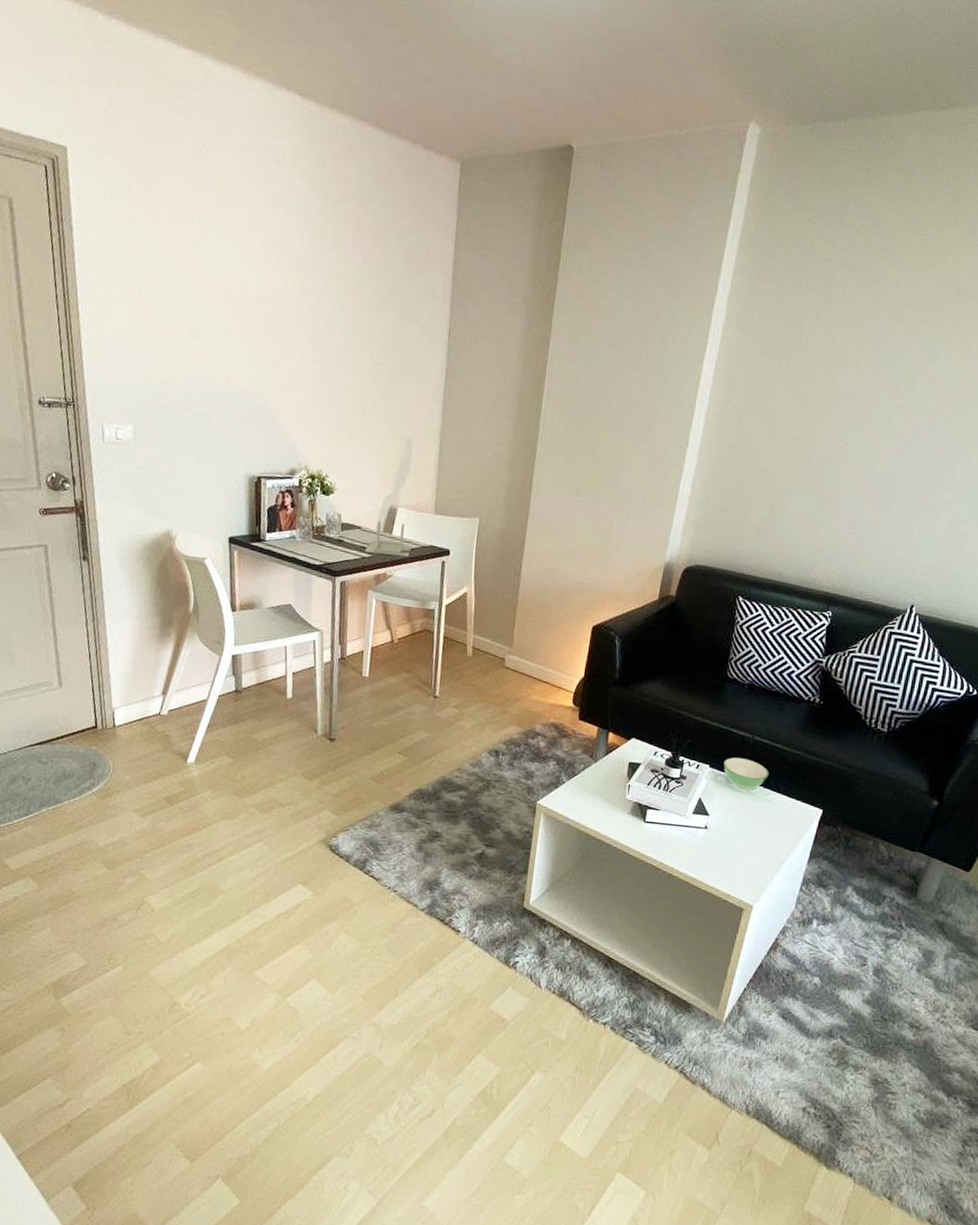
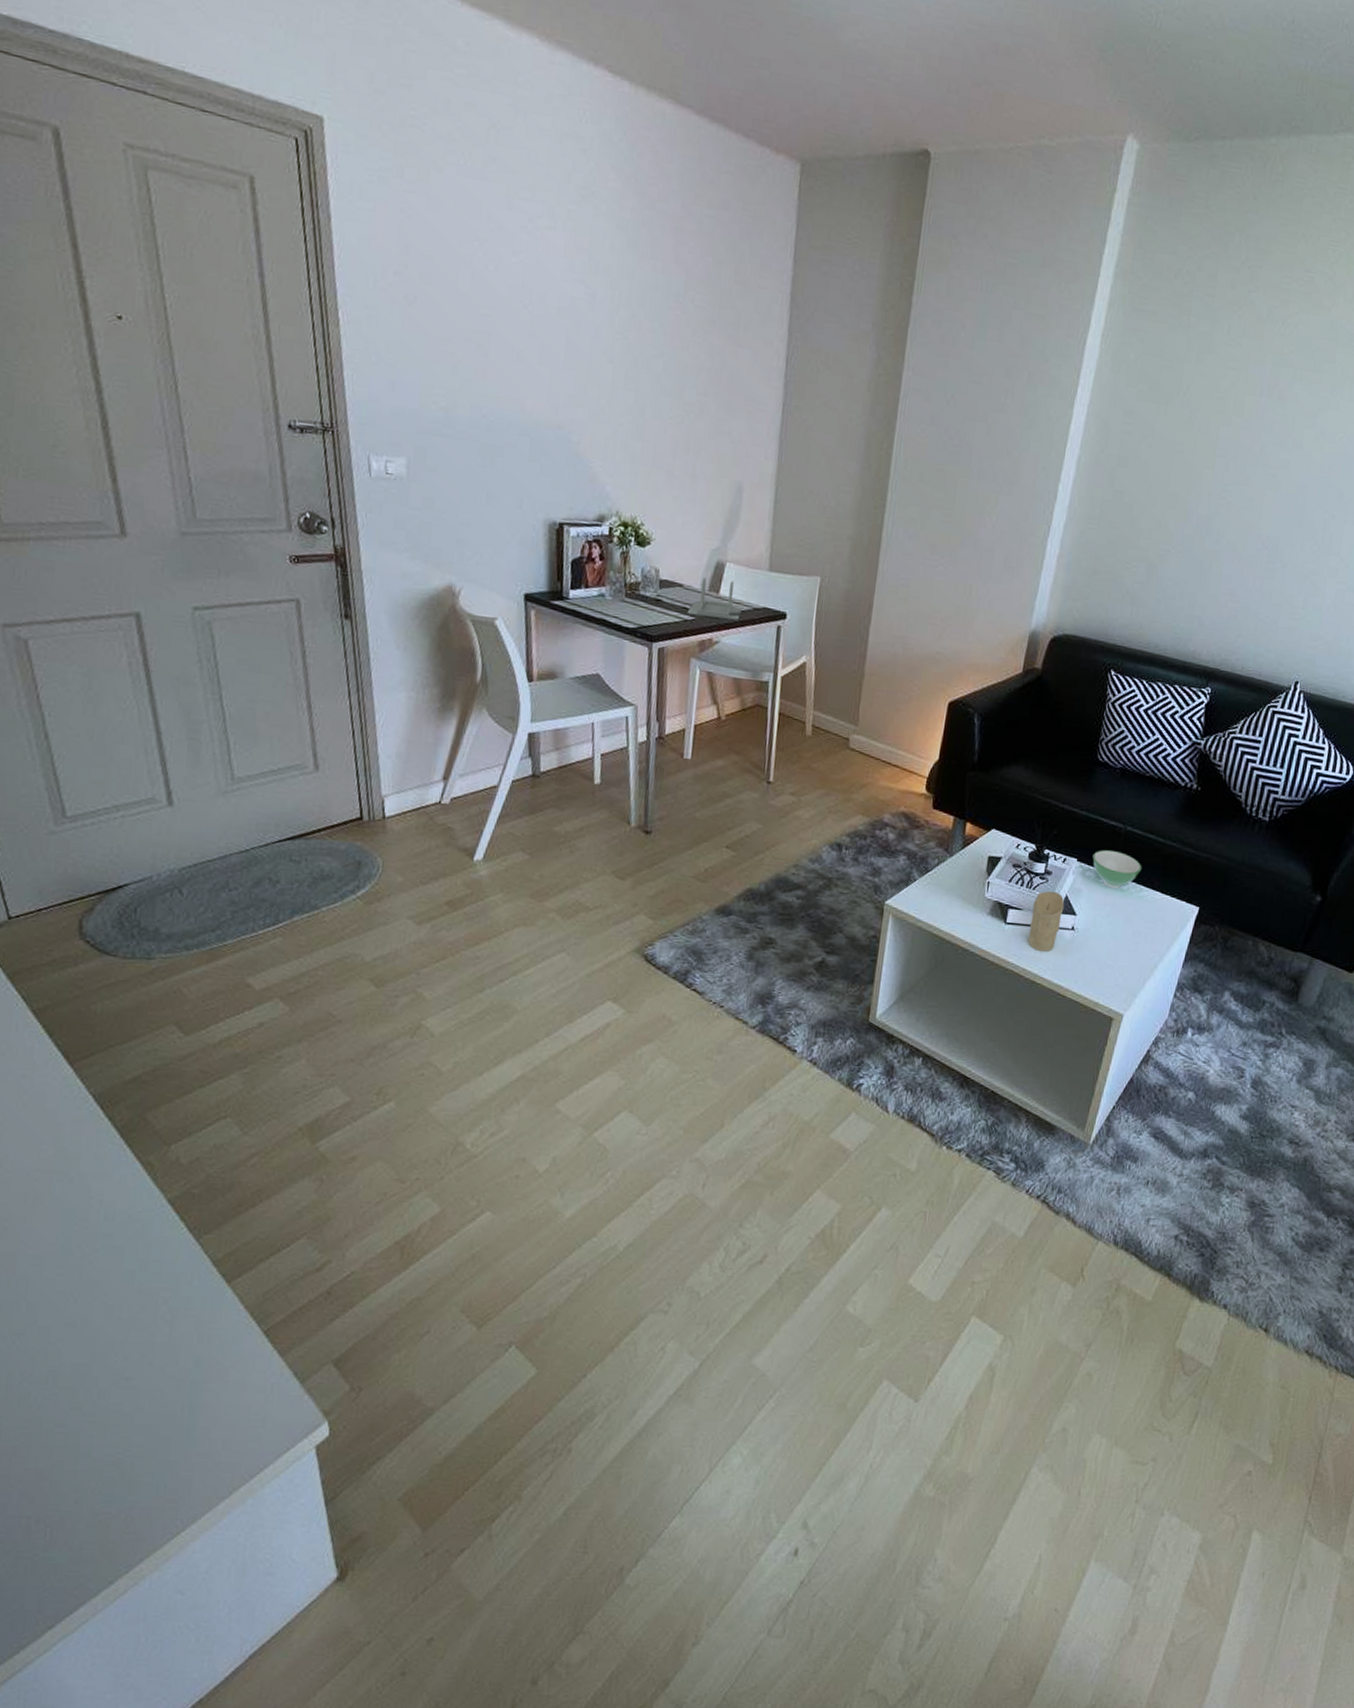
candle: none [664,793,698,848] -> present [1027,891,1065,952]

